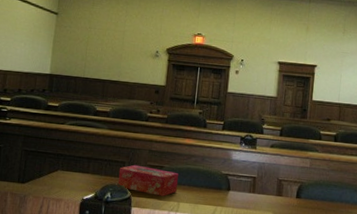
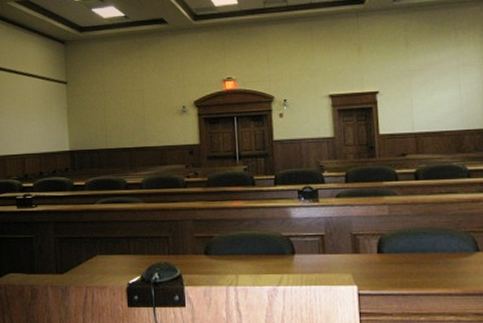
tissue box: present [117,164,179,197] -> none [163,238,234,270]

